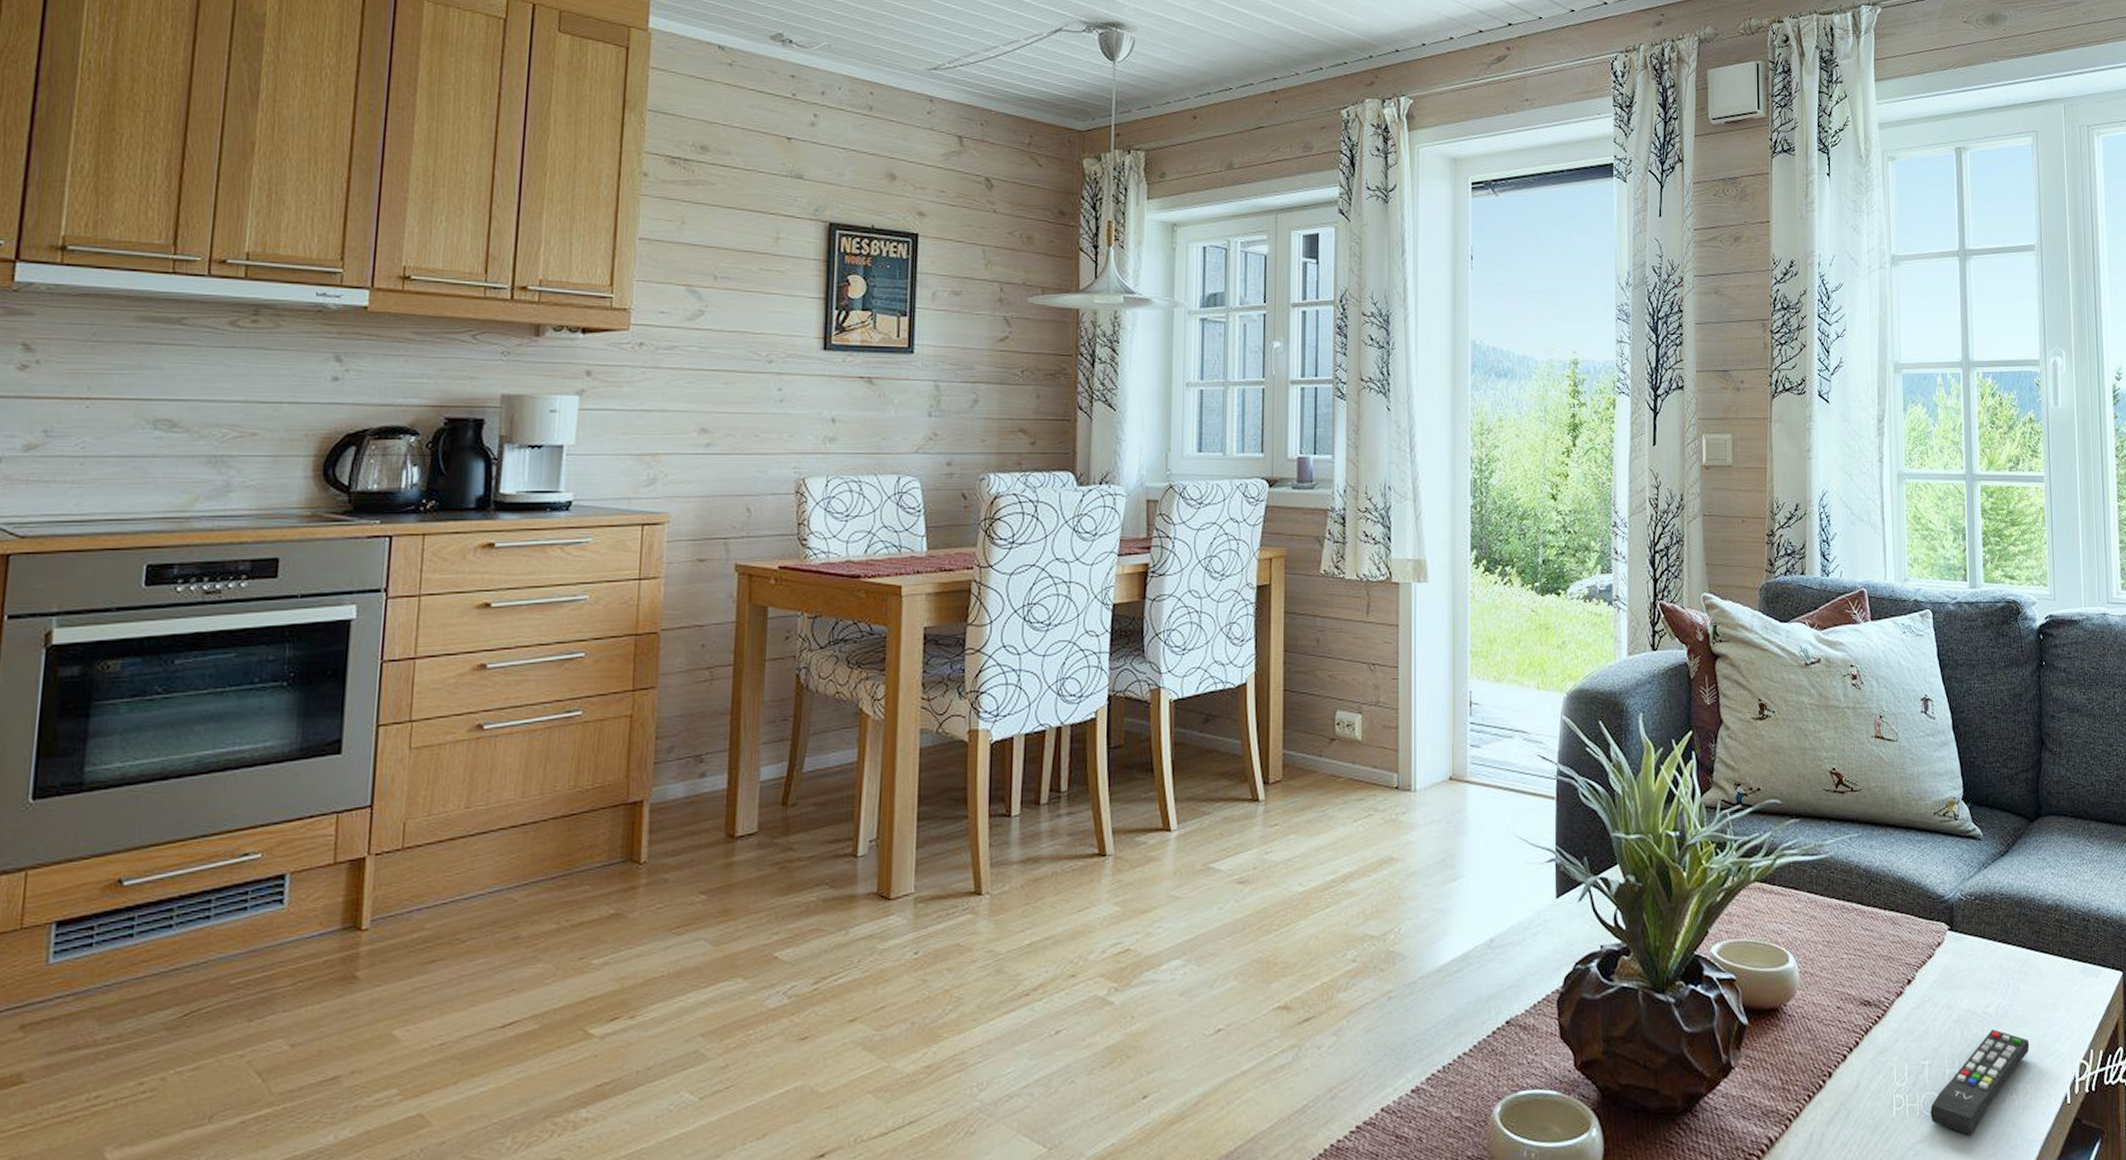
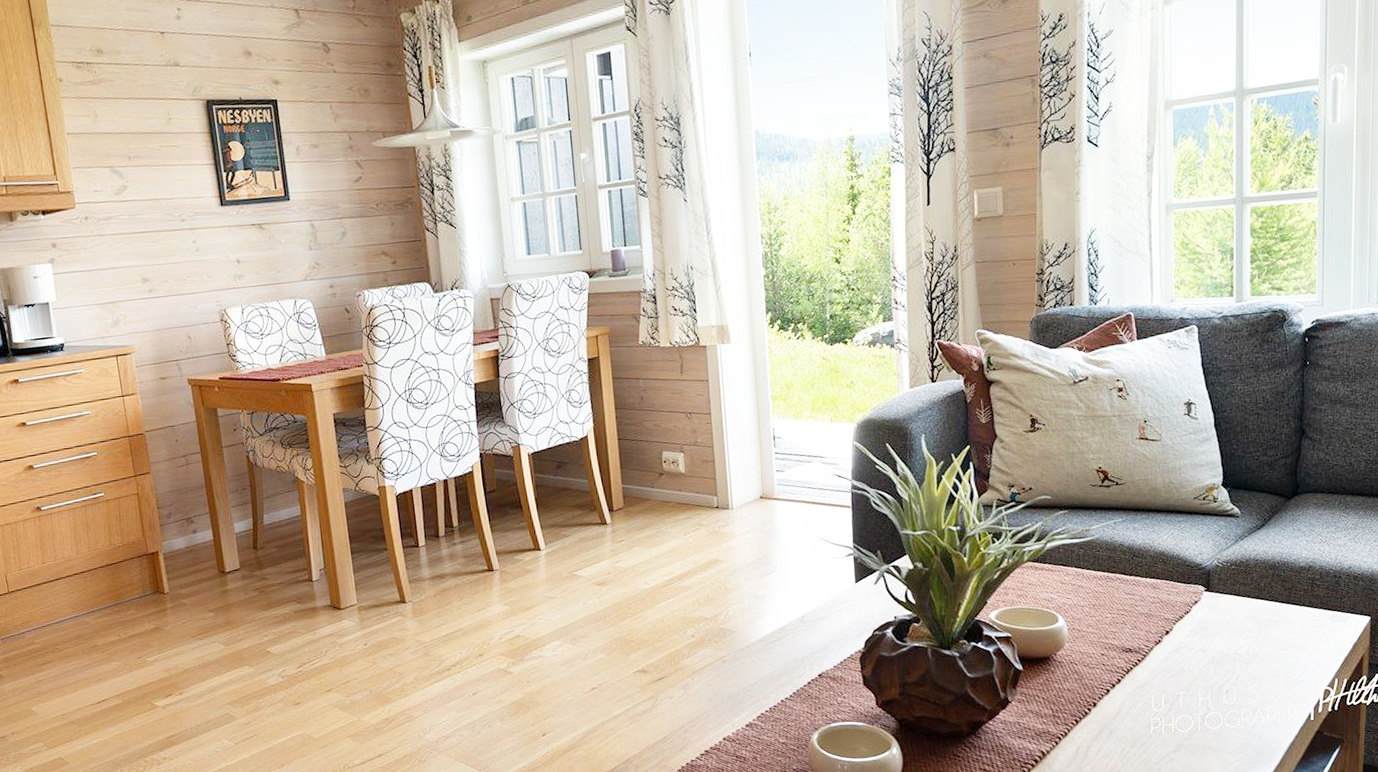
remote control: present [1930,1029,2030,1136] -> none [1184,666,1278,746]

